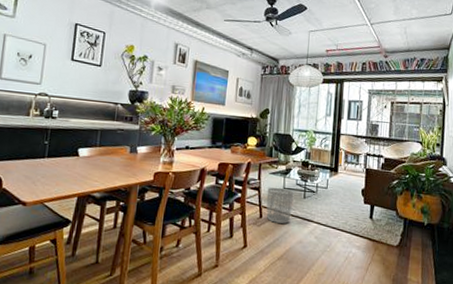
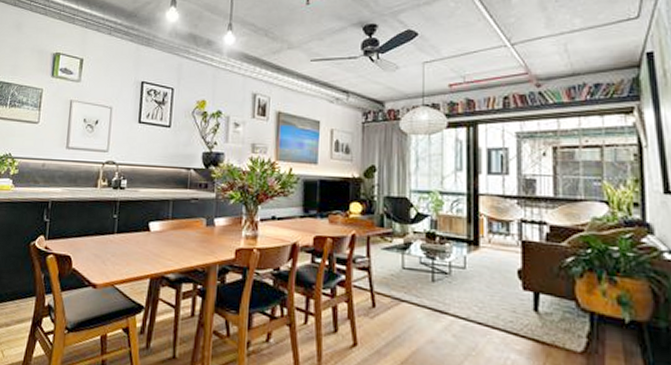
waste bin: present [266,188,293,224] -> none [380,267,416,316]

